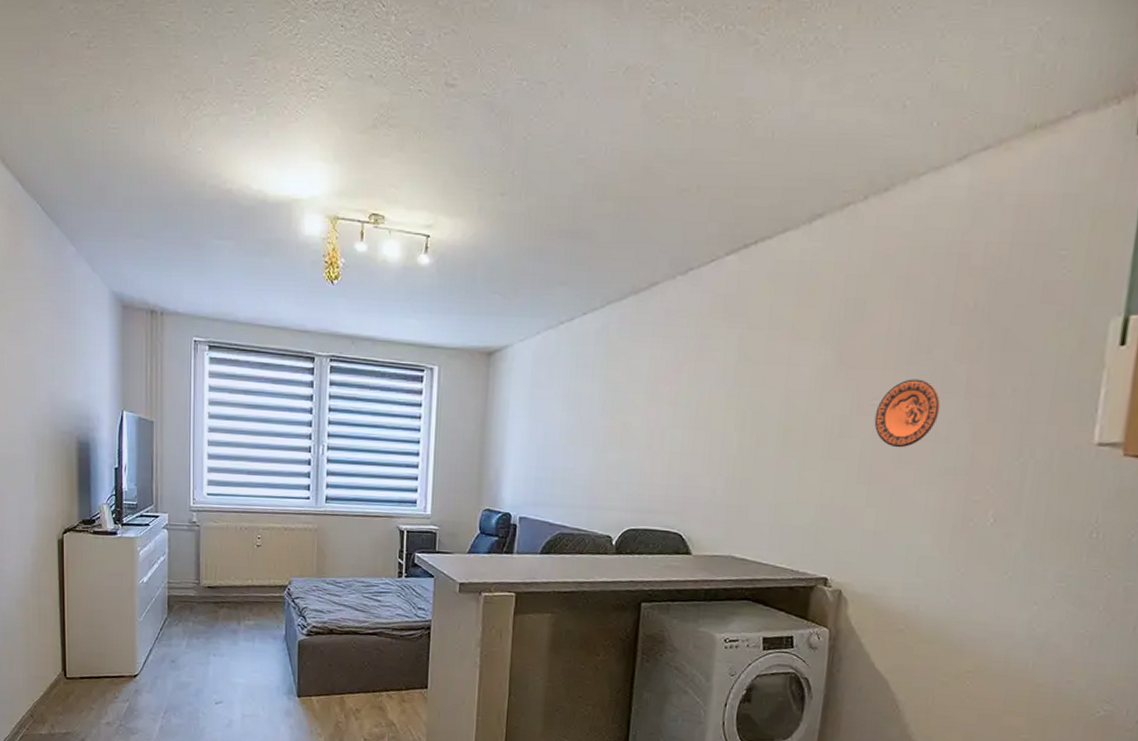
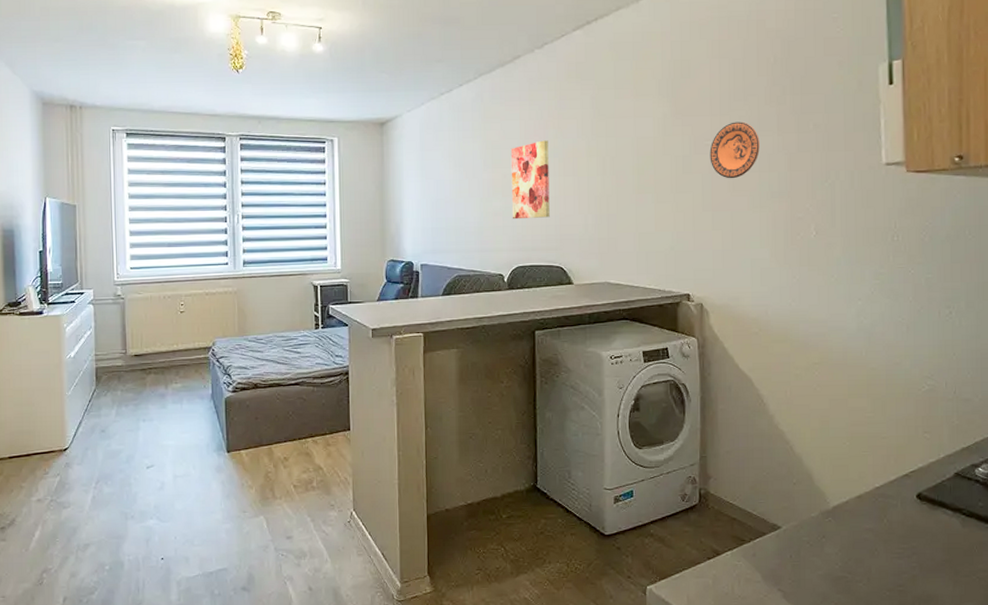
wall art: none [628,385,681,476] -> present [510,140,550,220]

